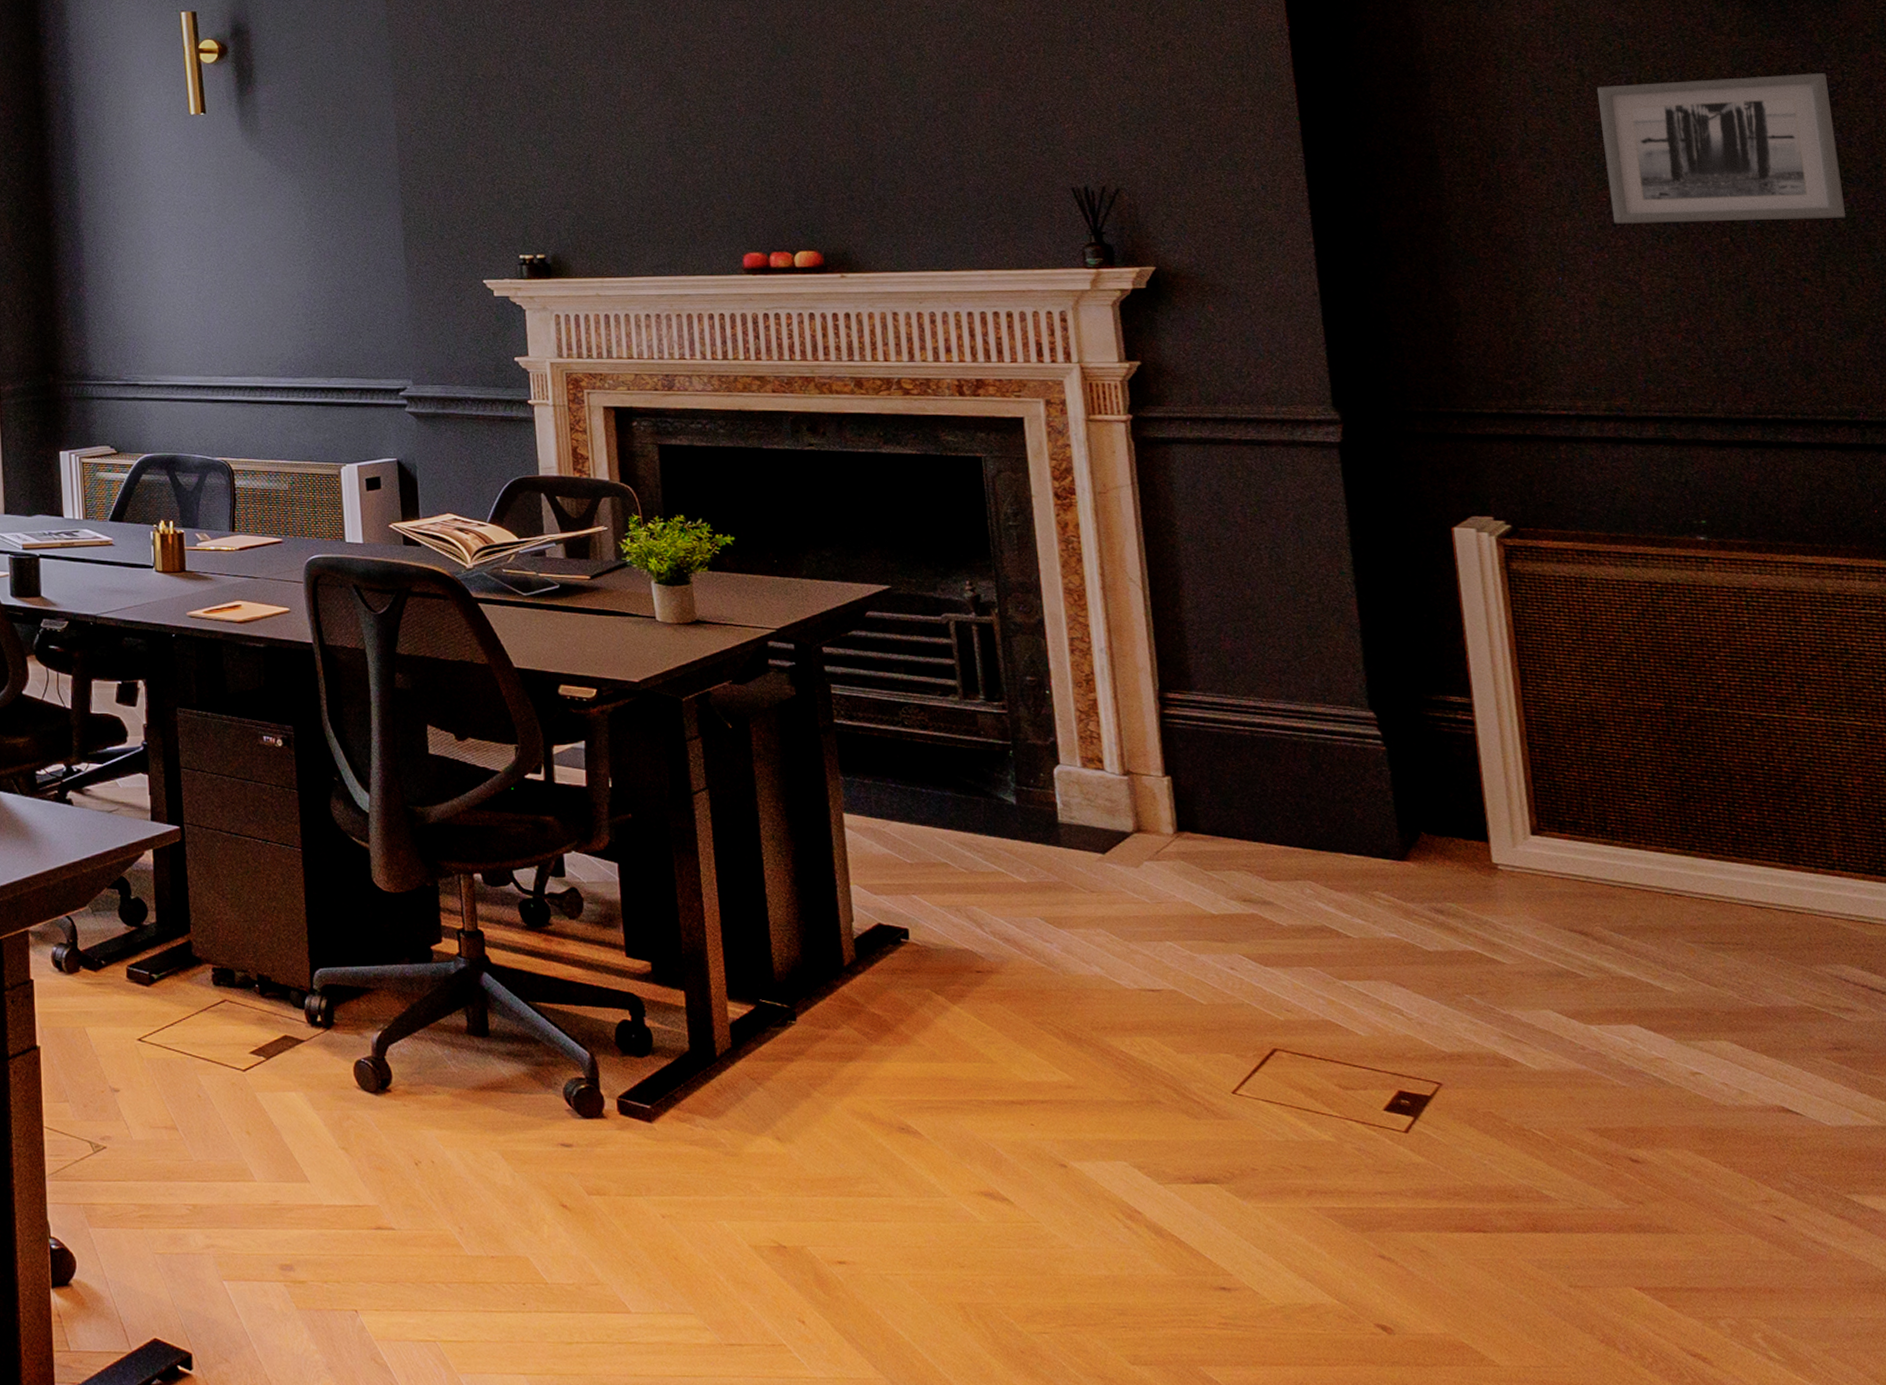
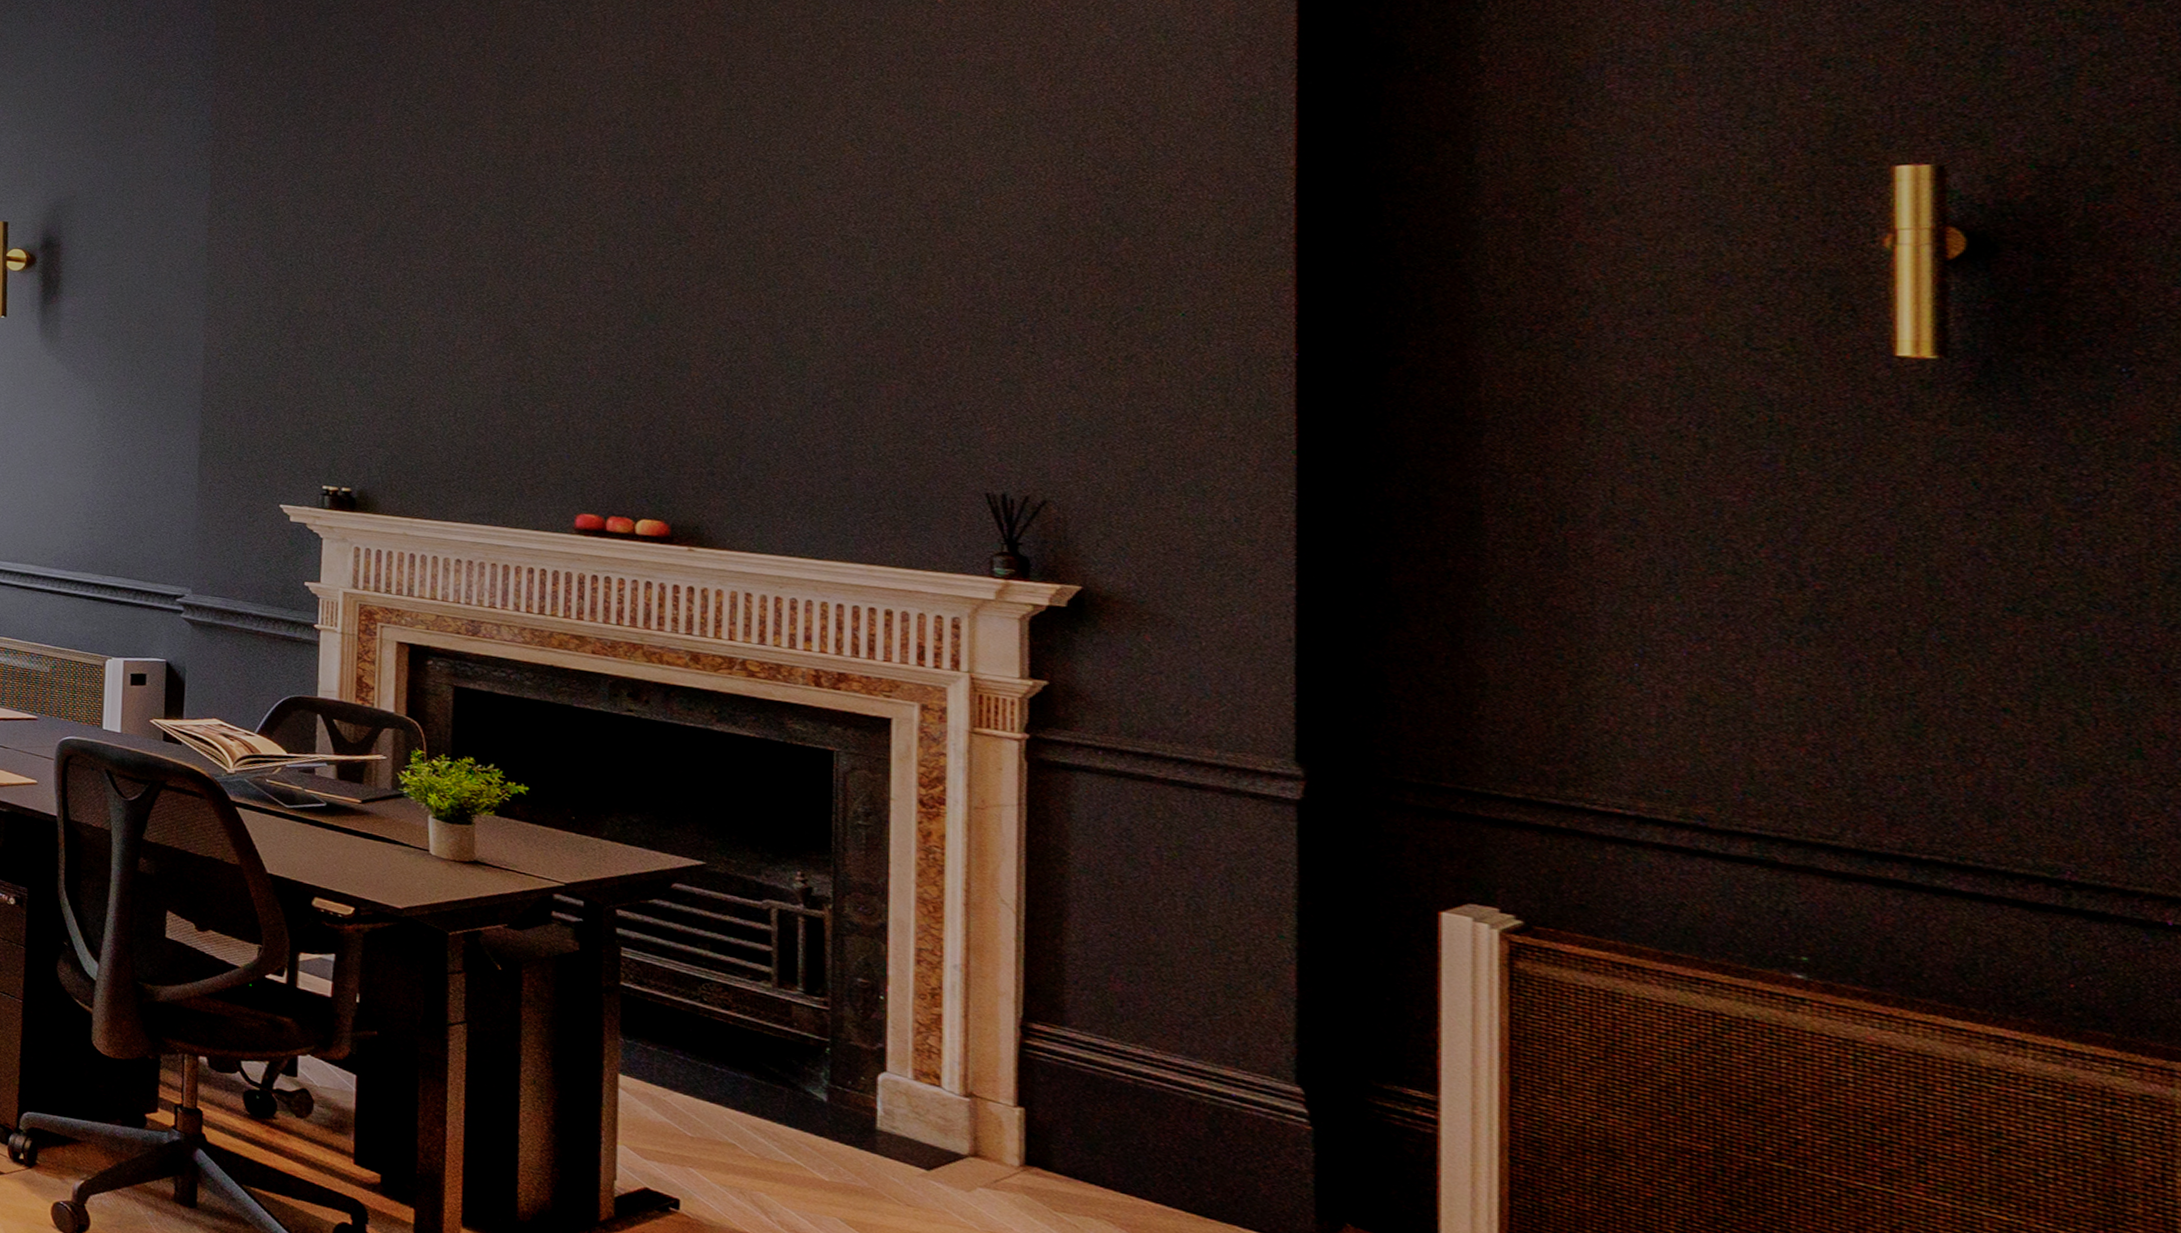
wall art: present [1597,73,1846,224] -> none [1724,460,2082,648]

